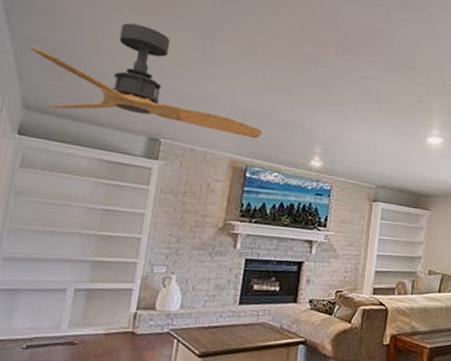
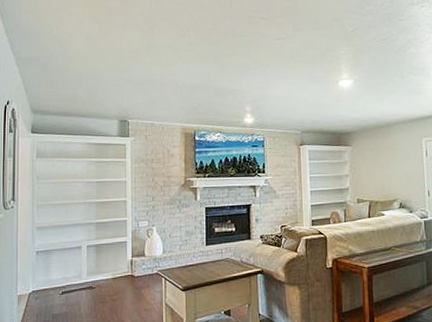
ceiling fan: present [28,23,262,139] -> none [28,32,202,110]

